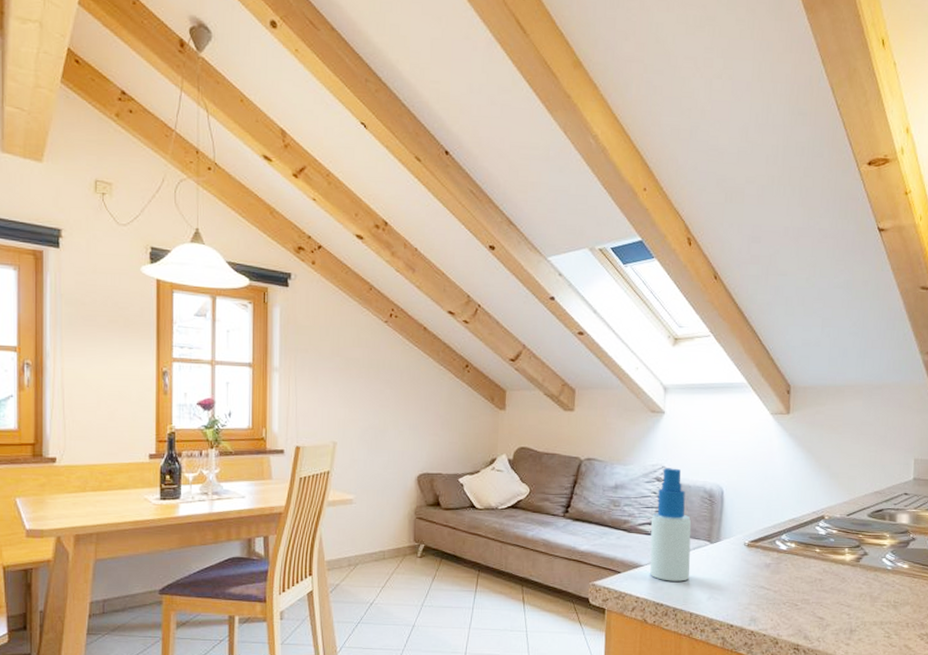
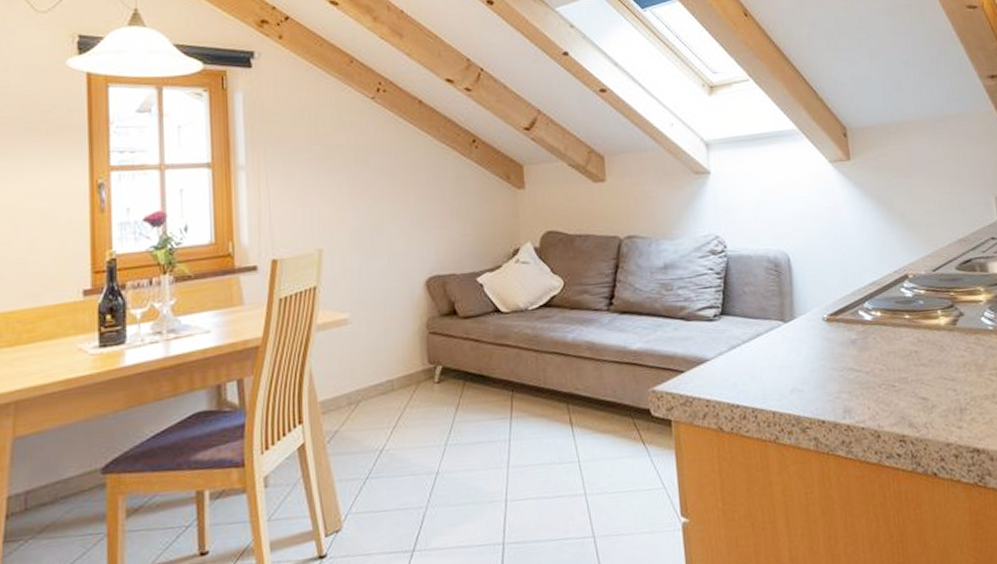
spray bottle: present [649,468,692,582] -> none [711,236,766,376]

